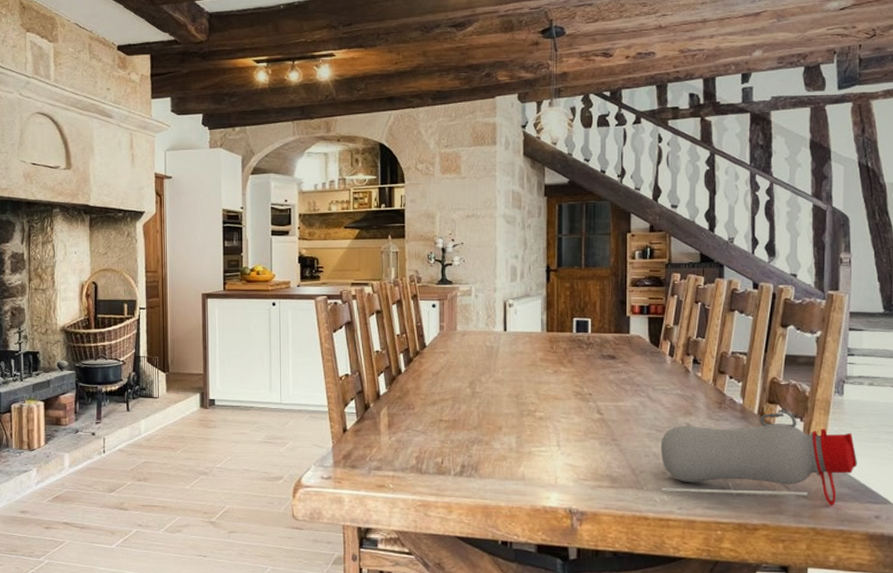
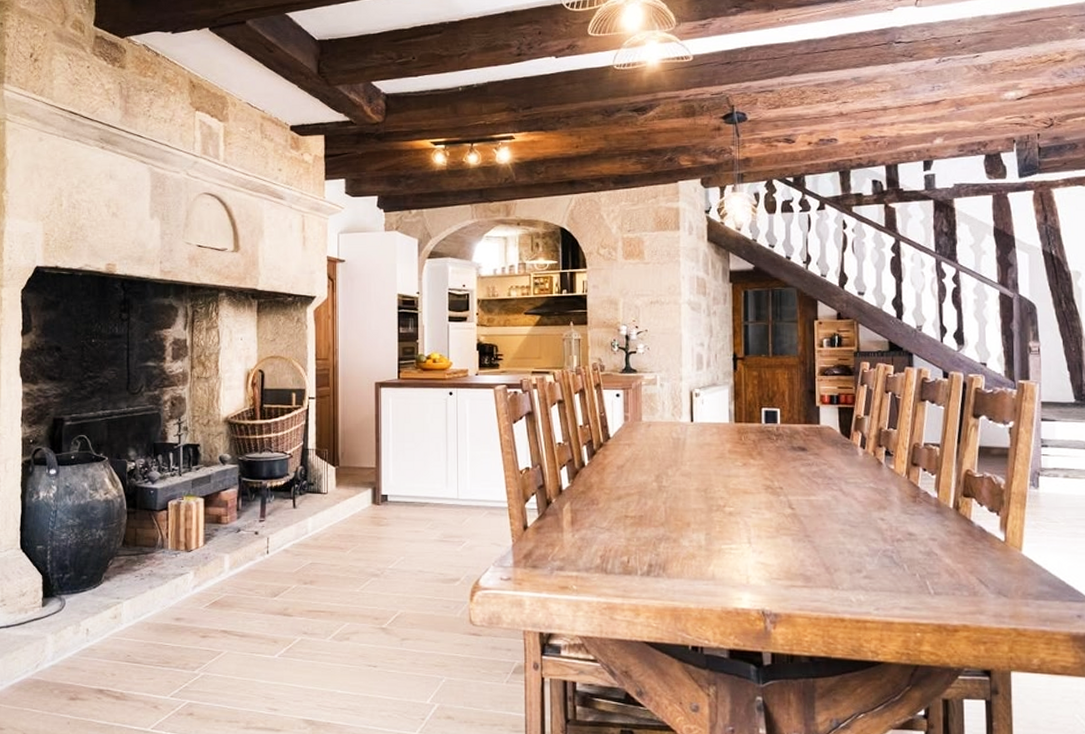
water bottle: present [660,408,857,506] -> none [855,502,1056,605]

